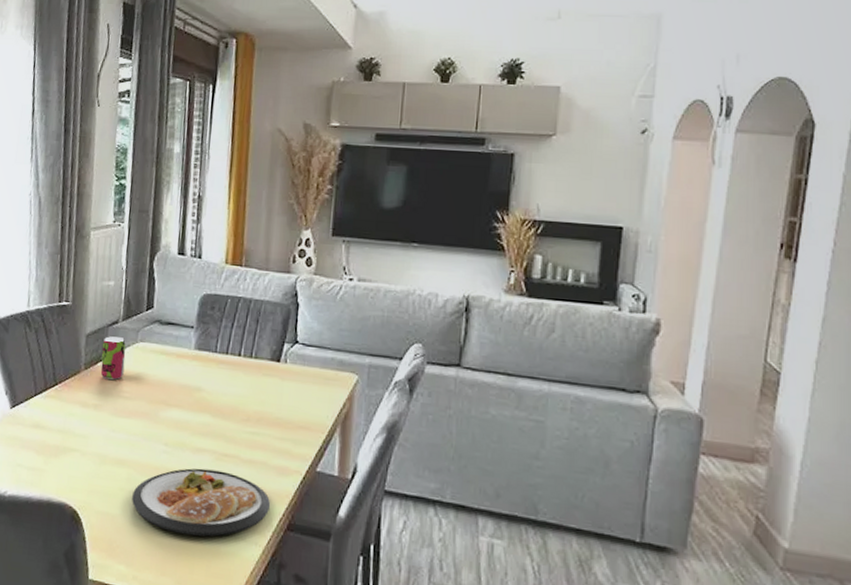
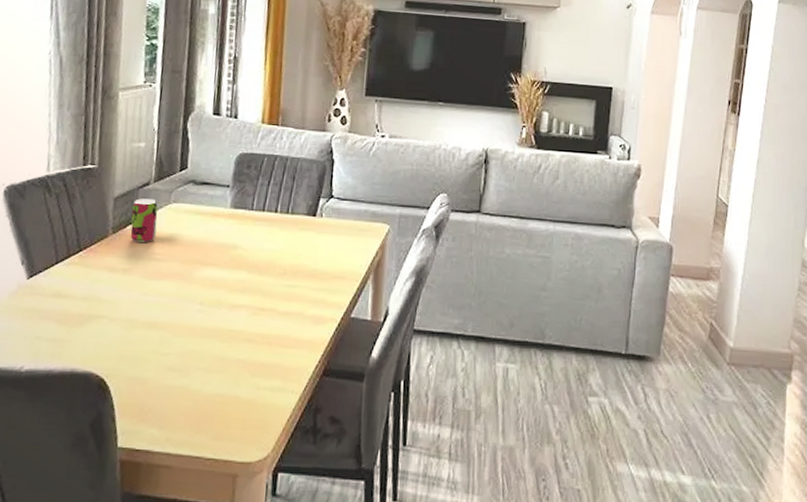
dish: present [132,468,271,537] -> none [165,324,307,391]

